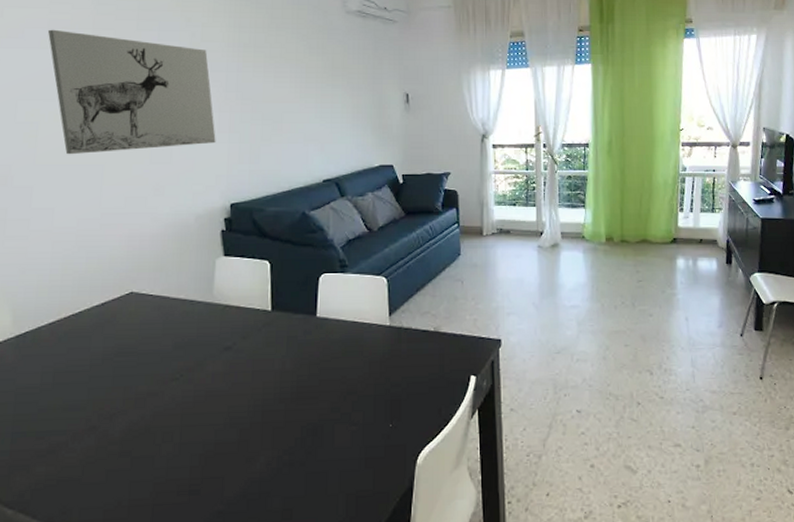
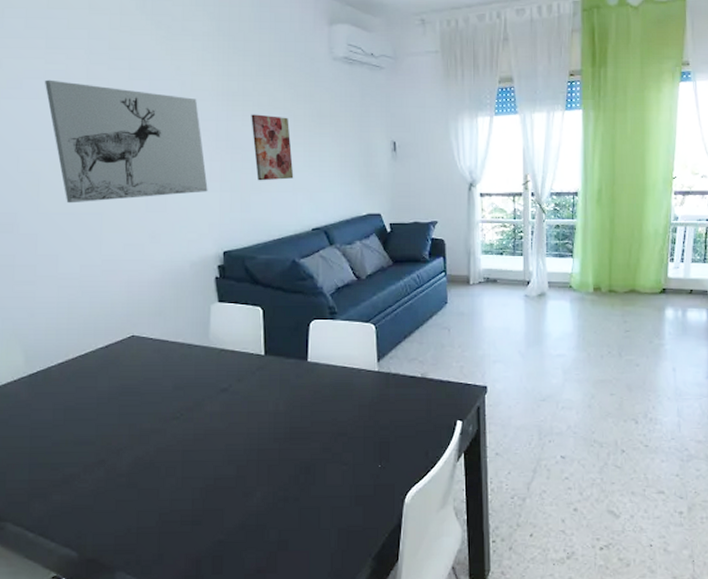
wall art: none [262,66,305,132] -> present [251,114,294,181]

